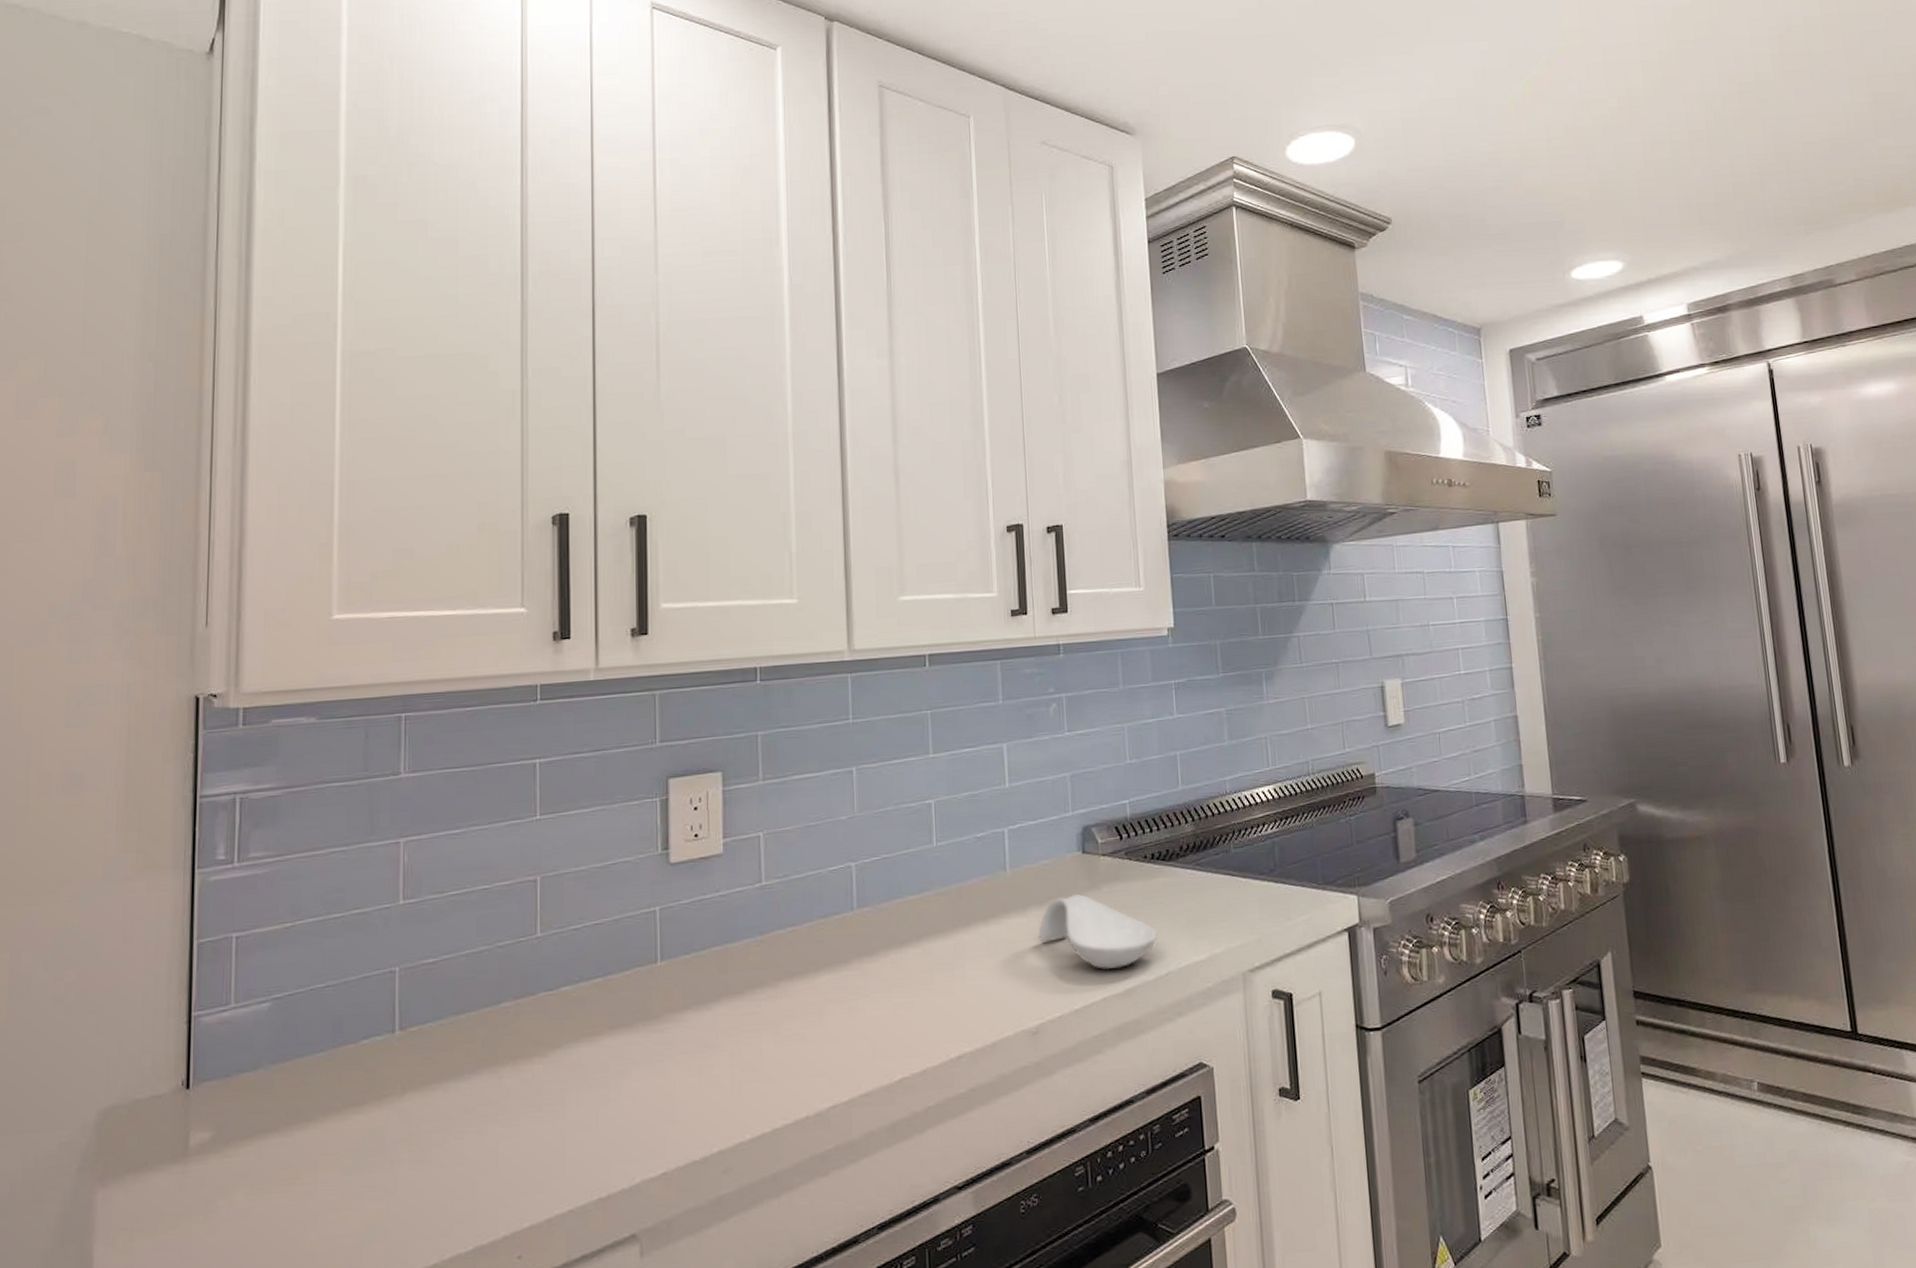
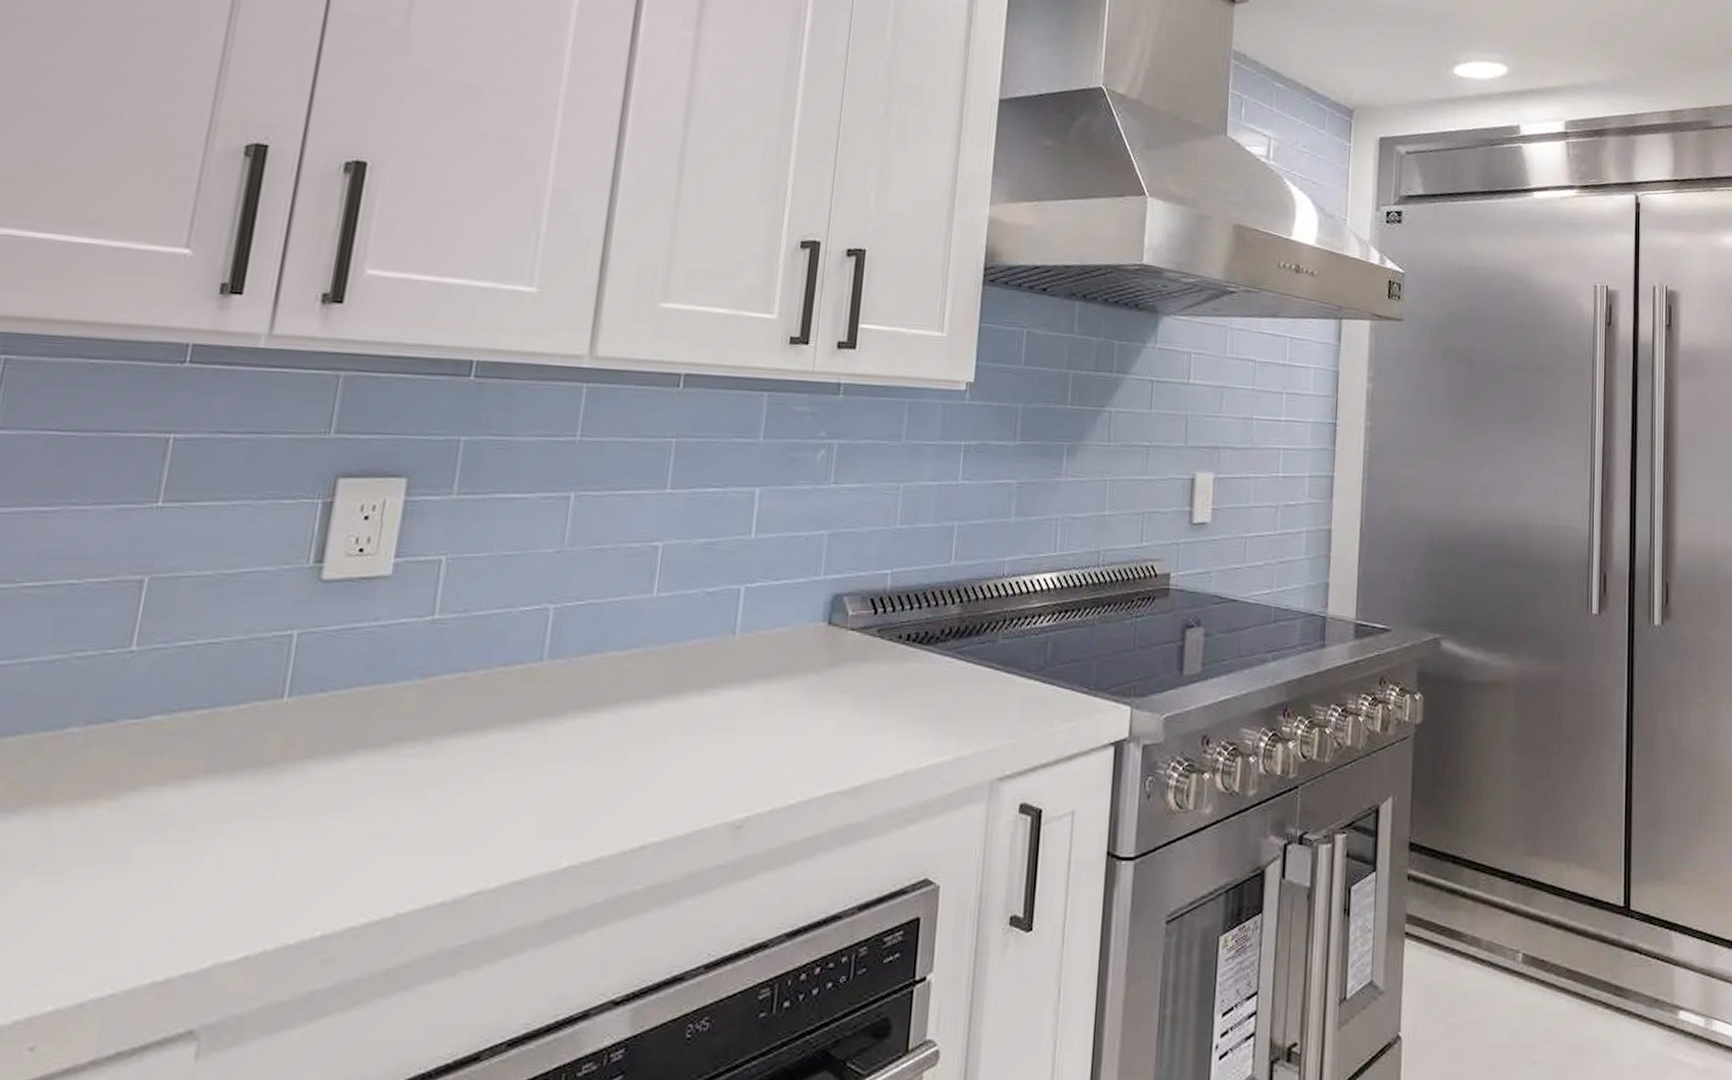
spoon rest: present [1038,893,1157,970] -> none [760,670,899,762]

